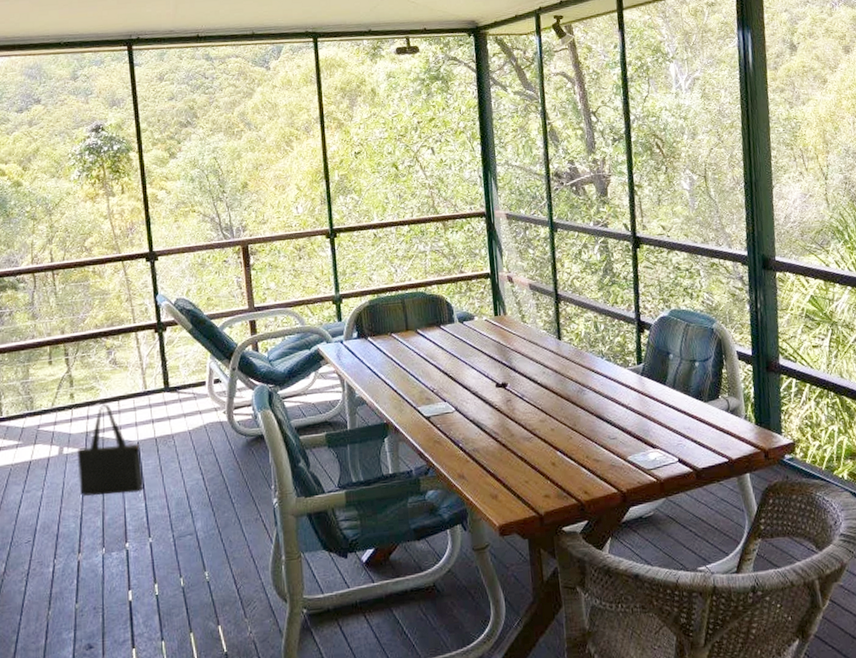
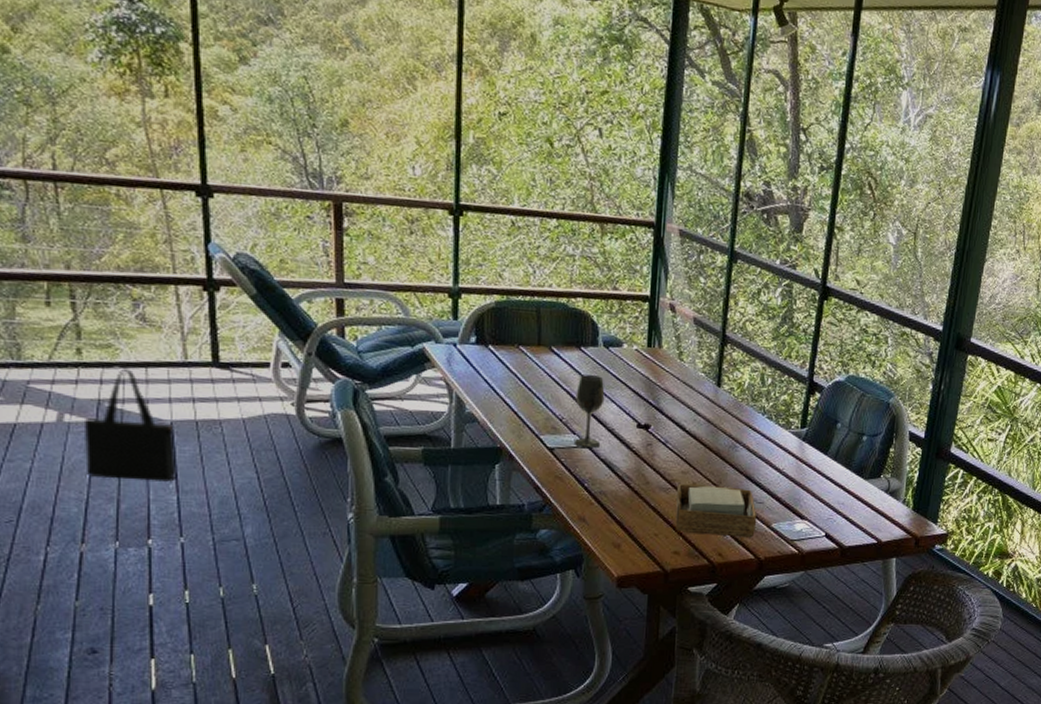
wine glass: none [441,347,468,412] -> present [573,374,605,448]
napkin holder: none [538,427,614,477] -> present [675,484,756,538]

